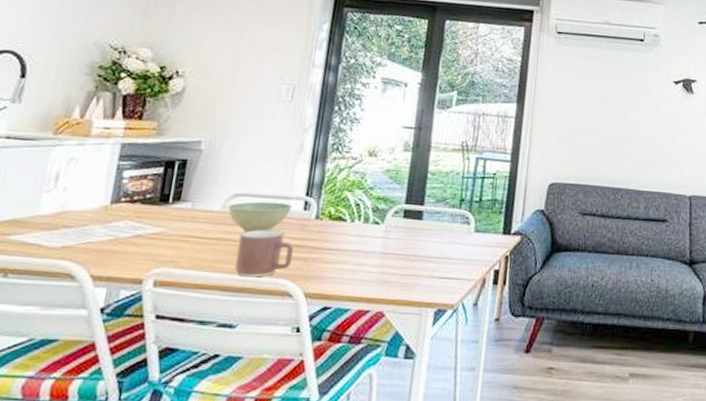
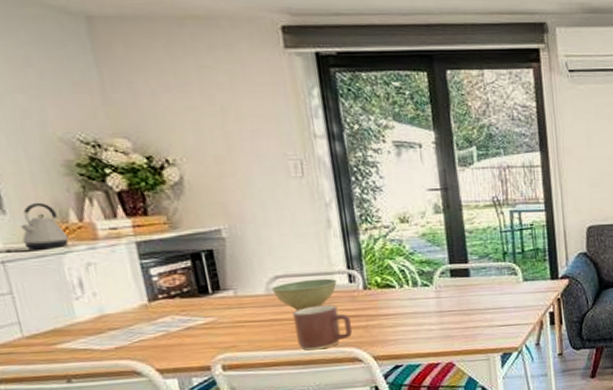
kettle: none [24,95,66,141] -> present [20,202,69,250]

